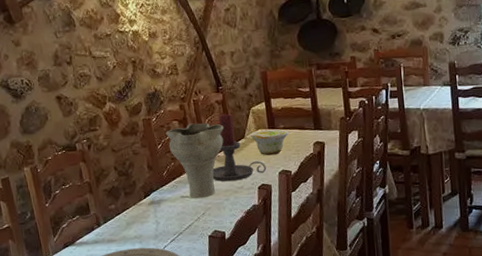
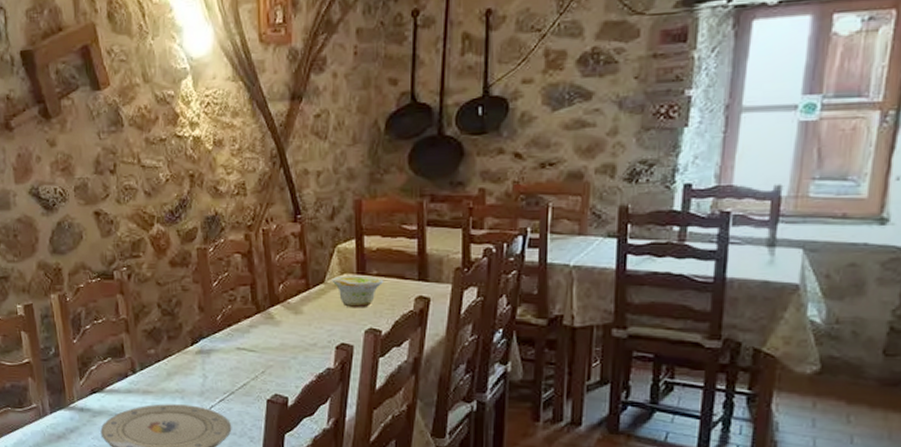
vase: present [165,123,224,199] -> none [224,259,299,353]
candle holder: present [212,113,267,182] -> none [278,250,349,336]

